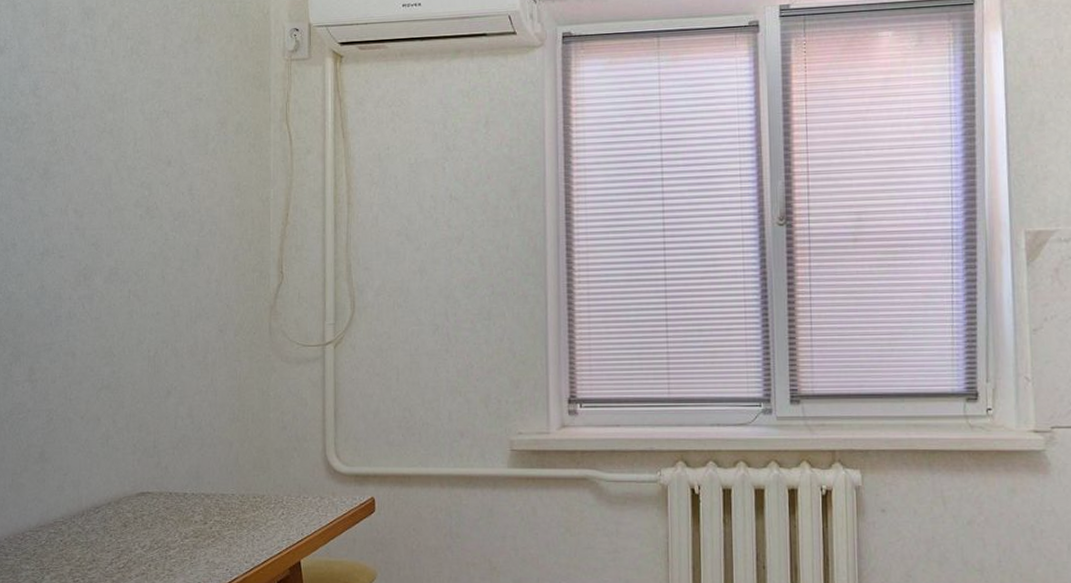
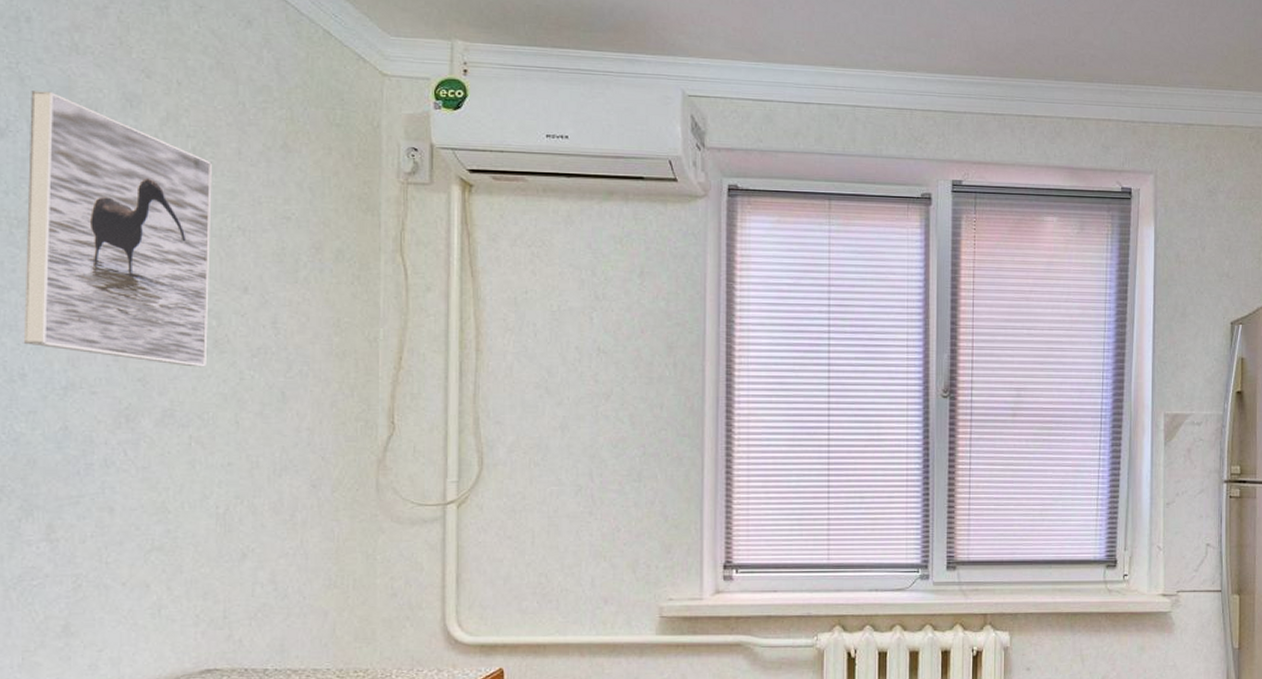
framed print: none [14,13,145,232] -> present [23,91,212,367]

